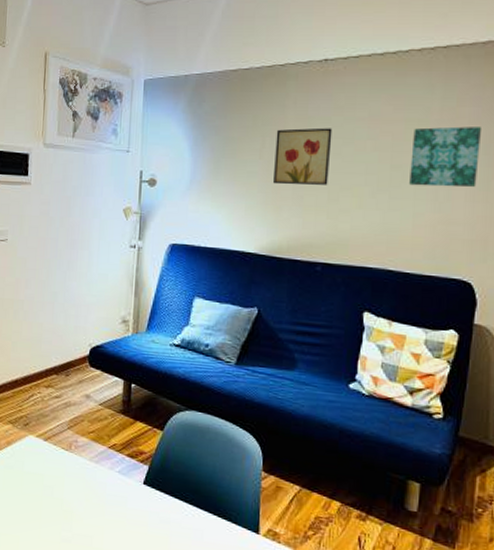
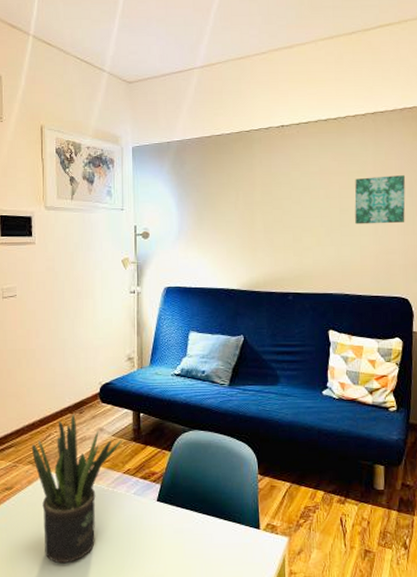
potted plant: none [12,375,110,536] -> present [31,414,122,564]
wall art: present [273,127,333,185] -> none [247,181,293,230]

